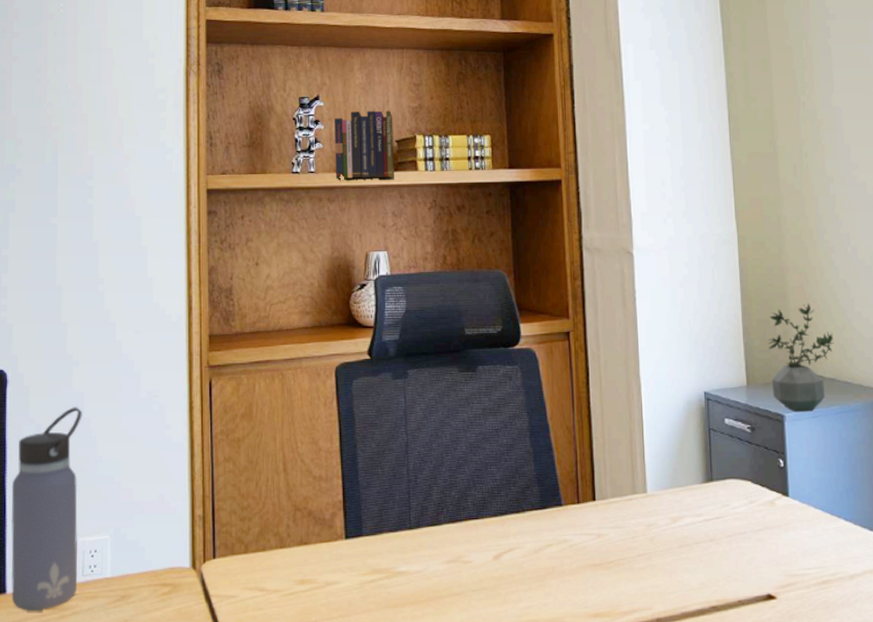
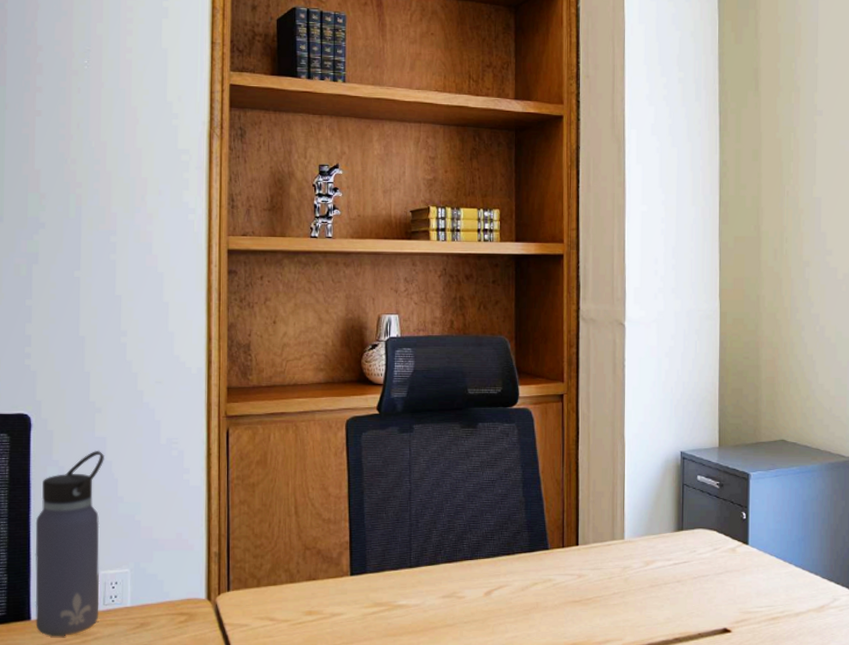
books: present [334,110,394,182] -> none [351,181,409,249]
potted plant: present [768,303,835,413] -> none [740,375,798,472]

